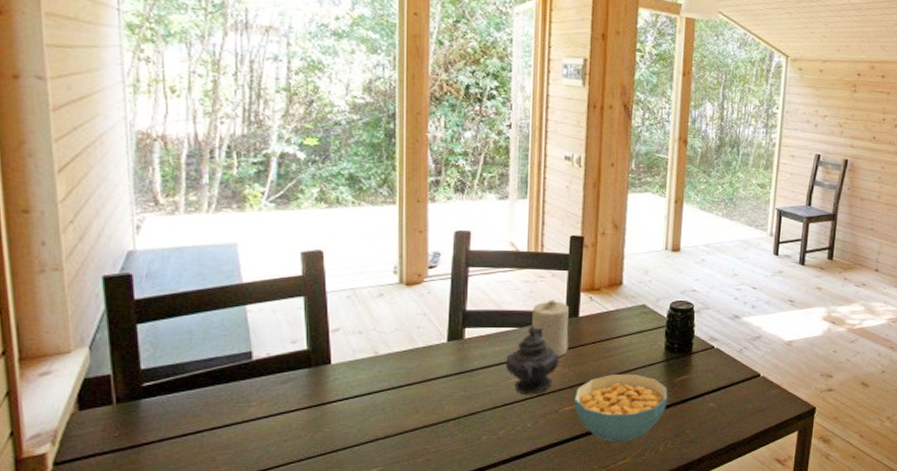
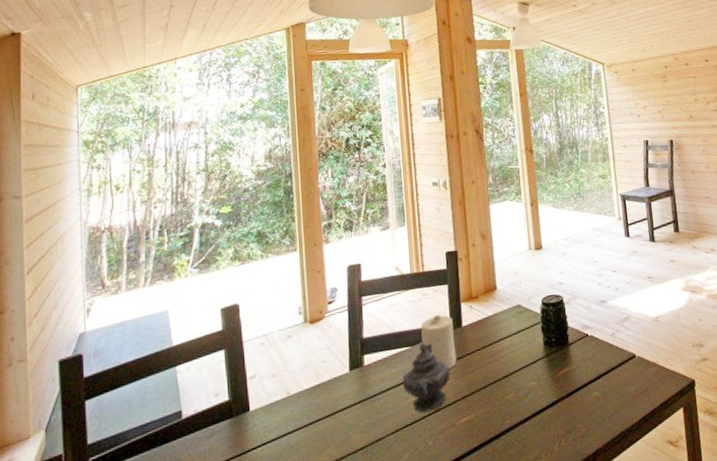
cereal bowl: present [574,373,668,442] -> none [468,374,555,448]

